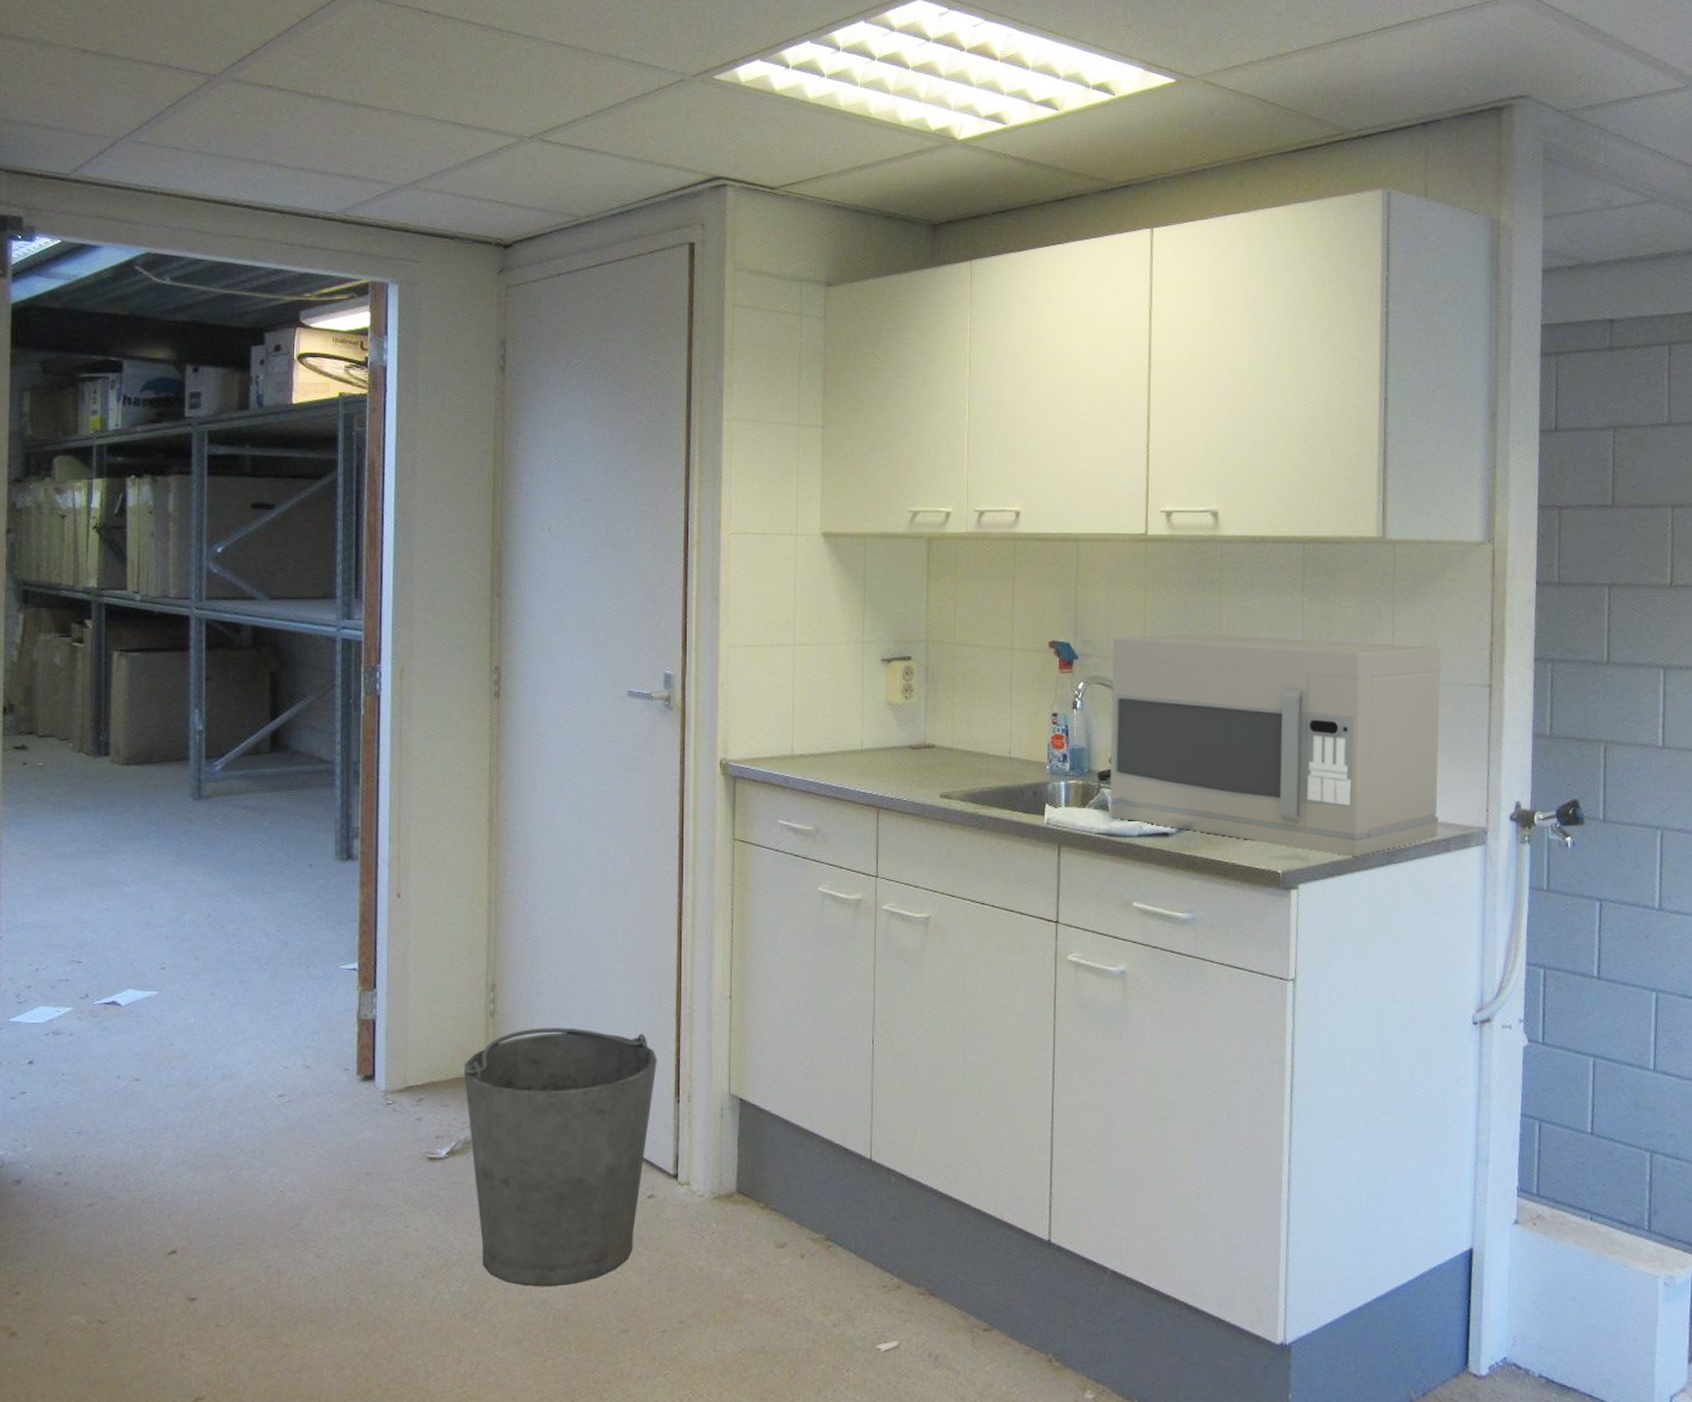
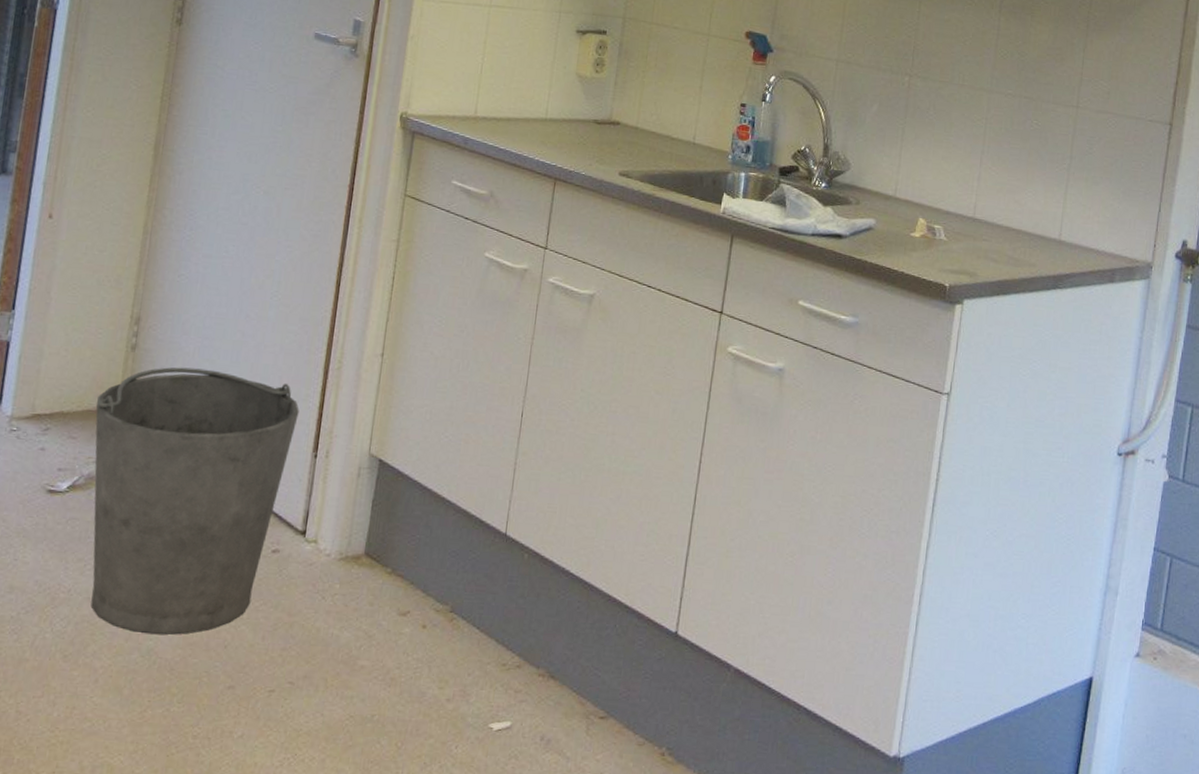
microwave: present [1109,634,1442,857] -> none [786,35,1128,278]

